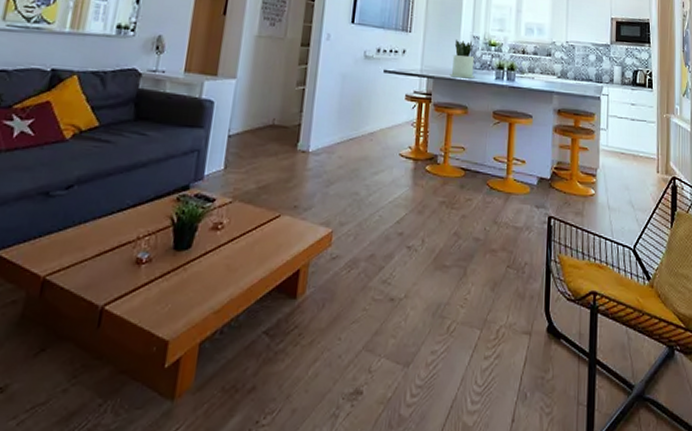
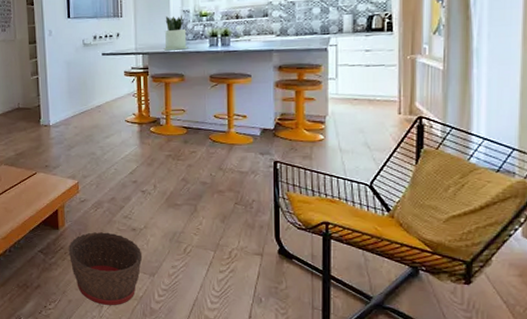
basket: none [303,303,398,414] -> present [68,232,143,305]

